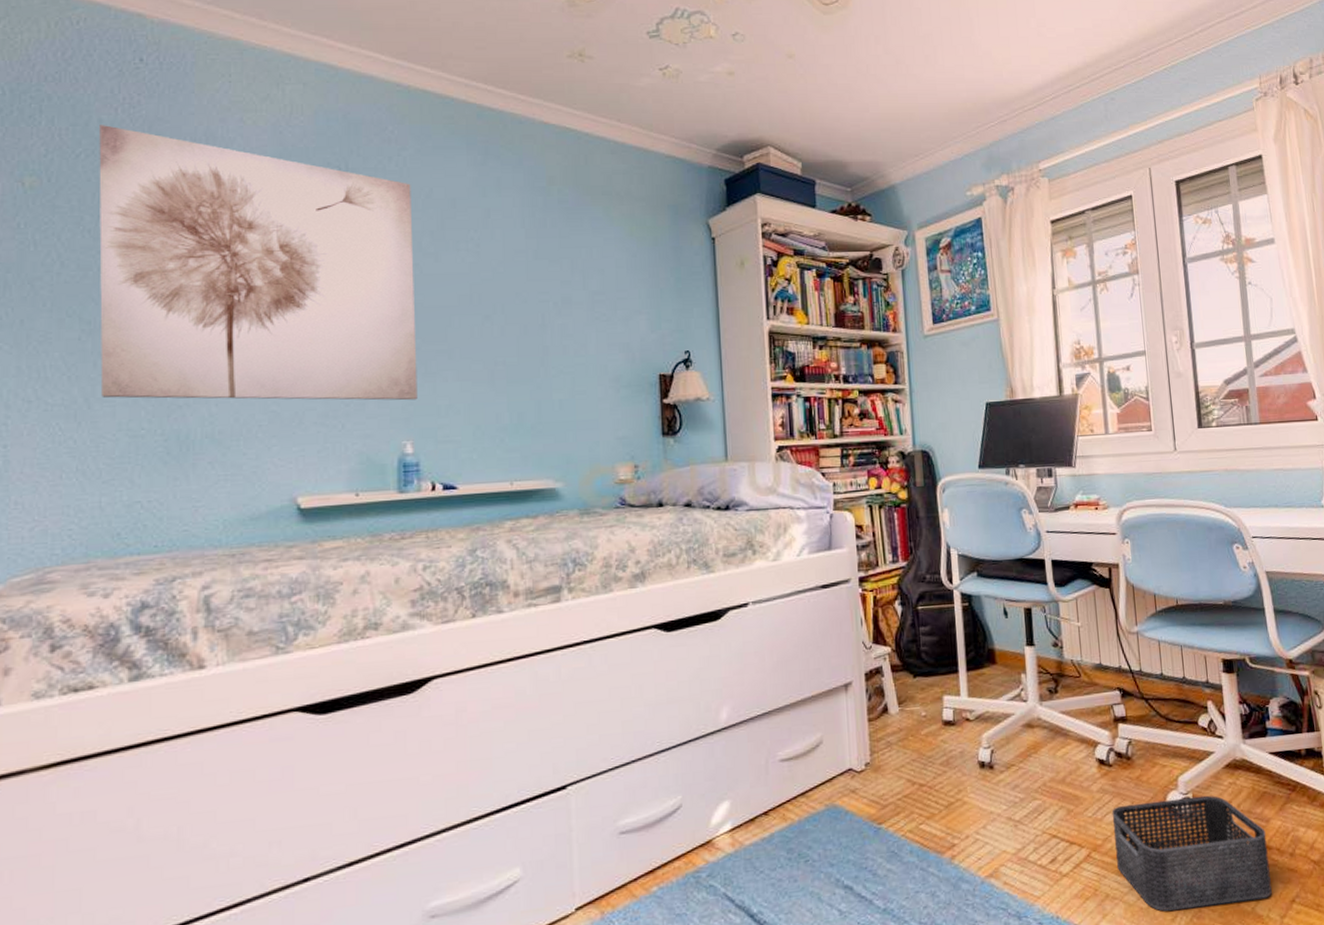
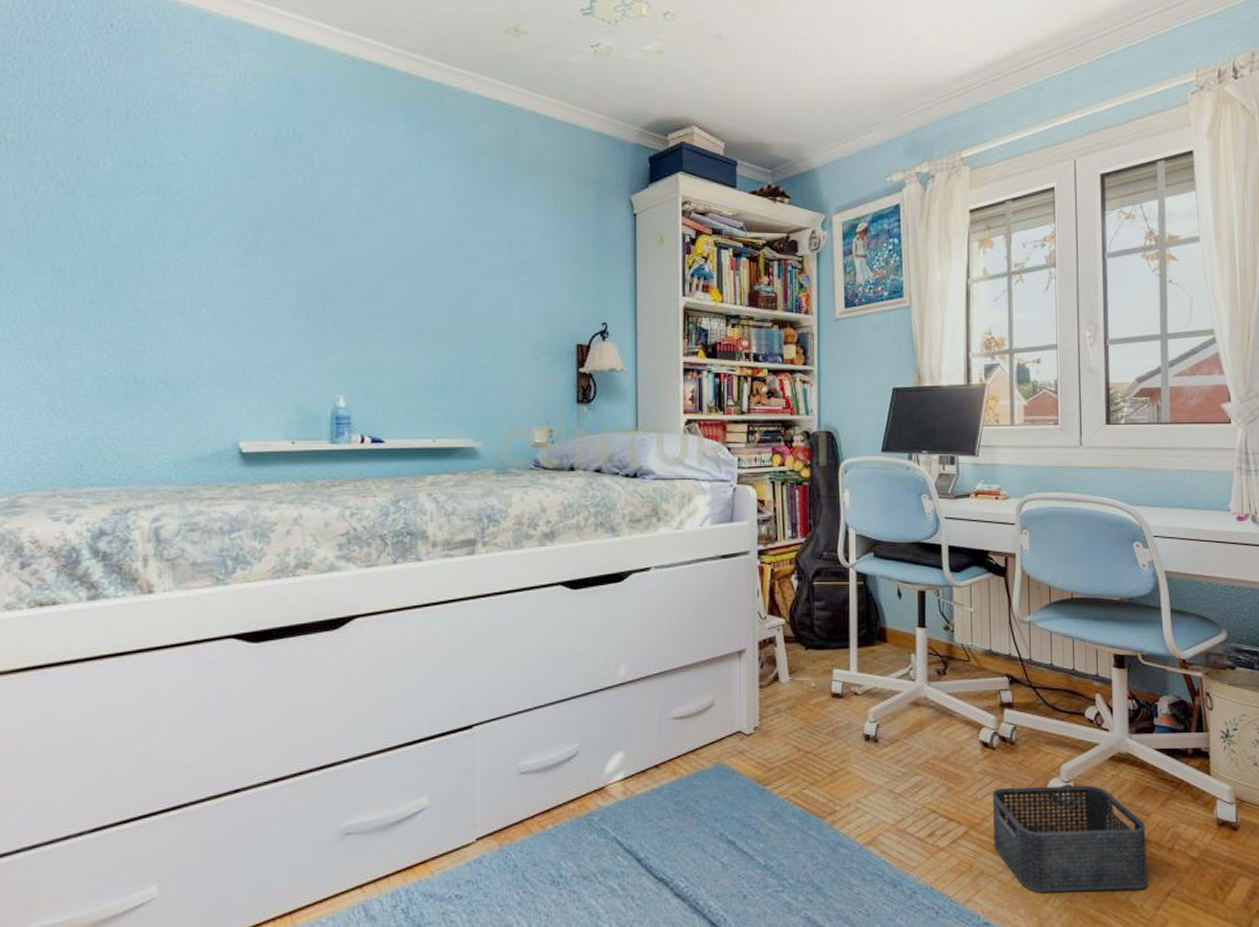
wall art: present [99,125,418,401] -> none [69,86,353,357]

